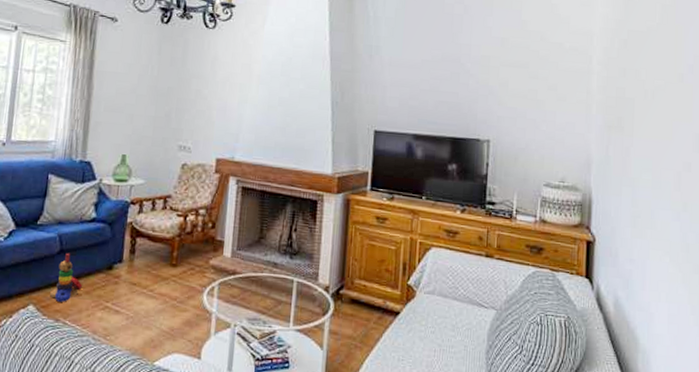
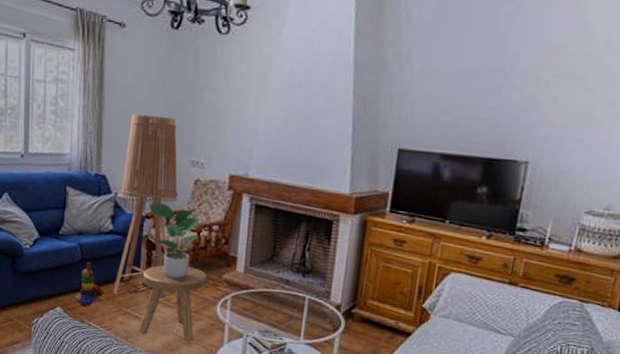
floor lamp: none [92,101,165,290] -> present [113,114,178,299]
stool: none [118,253,194,336] -> present [138,265,208,342]
potted plant: none [134,187,186,267] -> present [149,202,200,279]

